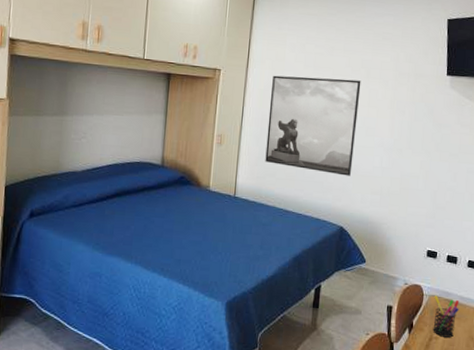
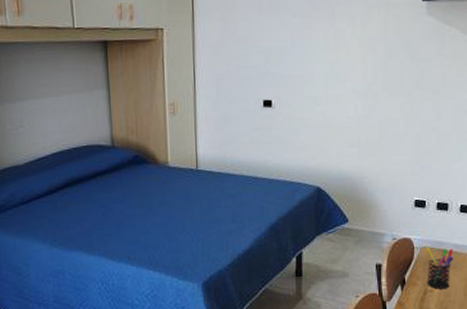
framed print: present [265,75,361,176] -> none [223,20,325,131]

